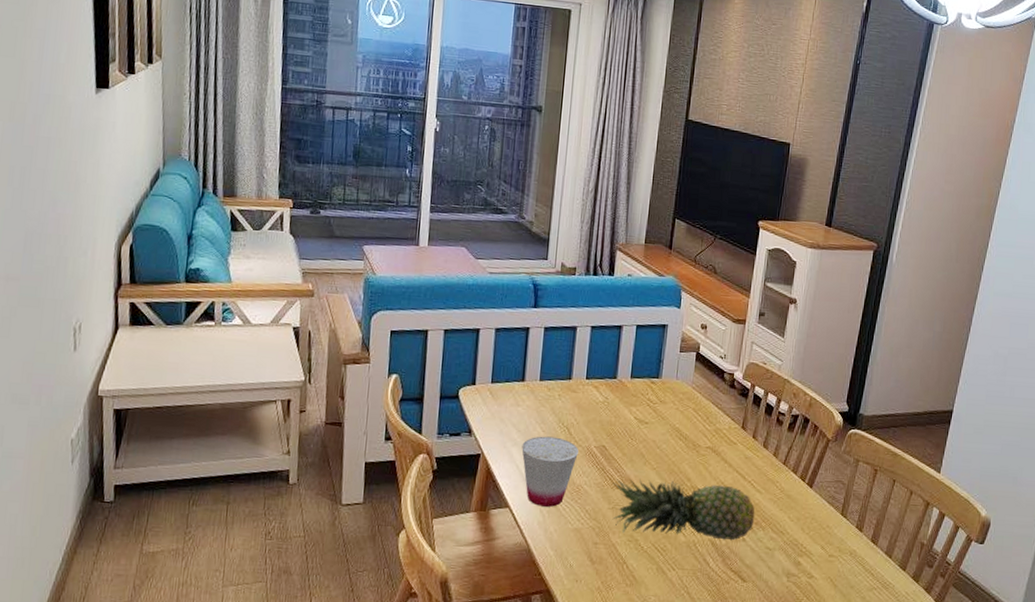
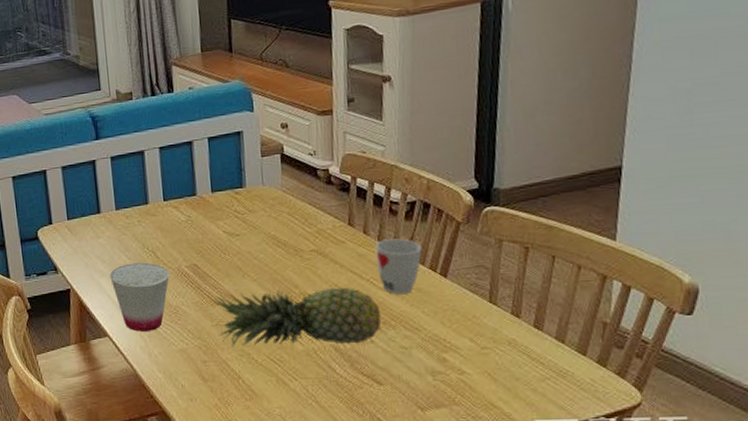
cup: none [759,446,797,499] -> present [375,238,422,295]

